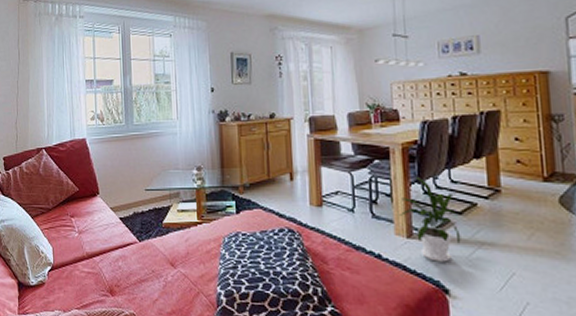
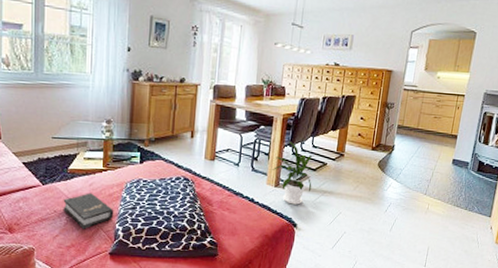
hardback book: none [160,249,214,292] -> present [63,193,114,229]

